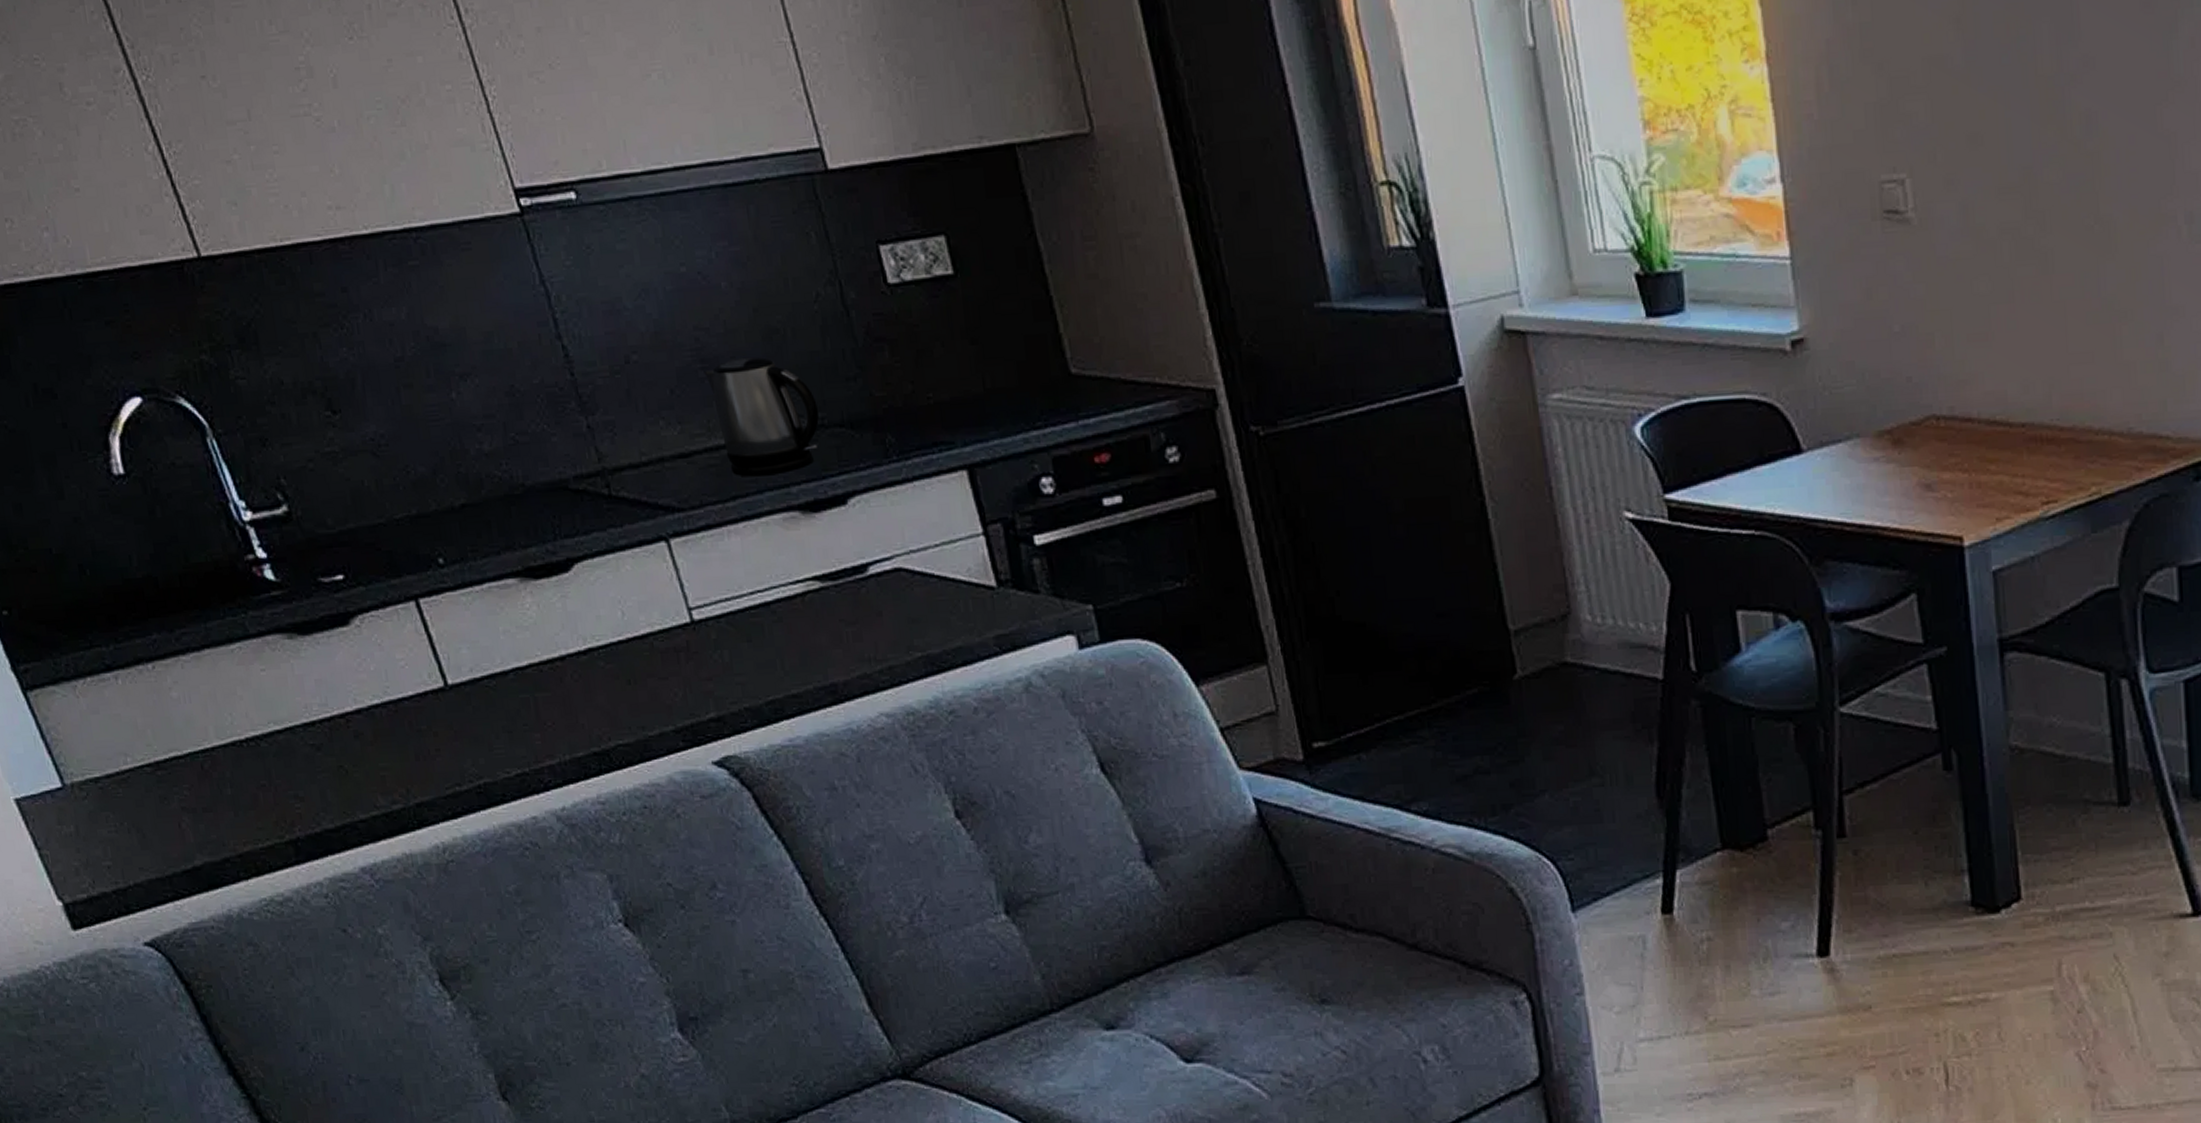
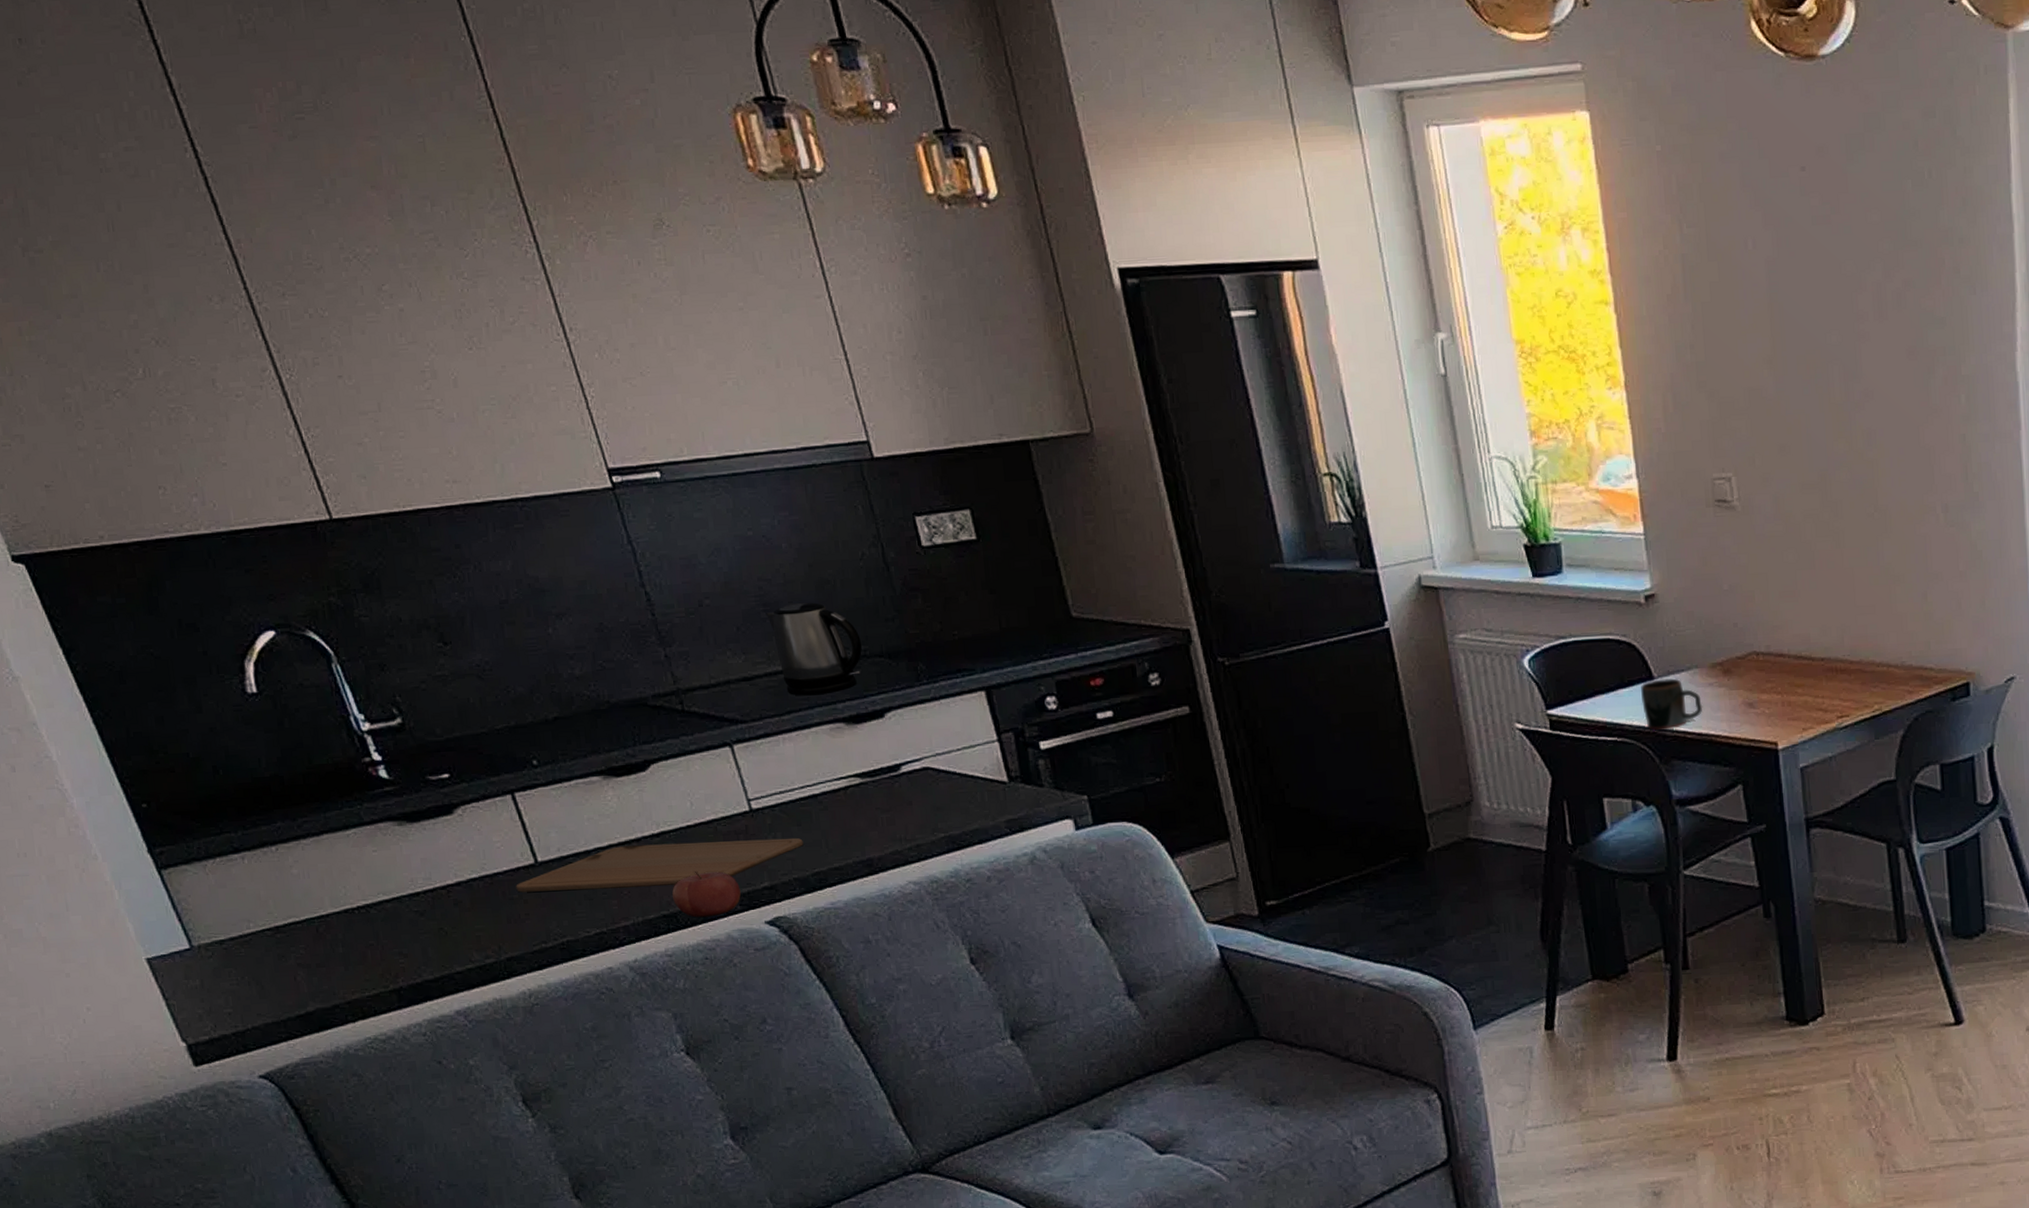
chopping board: none [424,656,755,723] -> present [516,837,804,893]
fruit: none [603,697,683,756] -> present [672,870,741,918]
mug: none [1785,451,1866,522] -> present [1641,678,1703,731]

